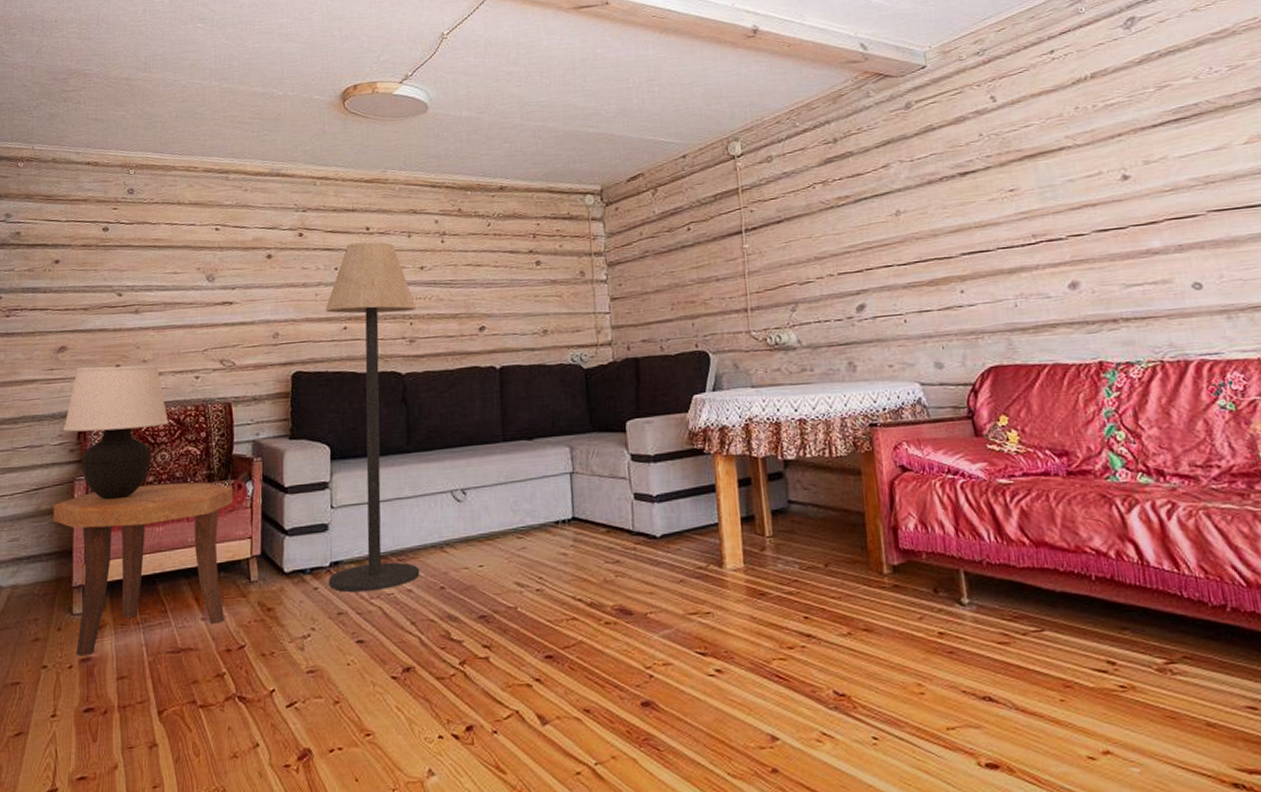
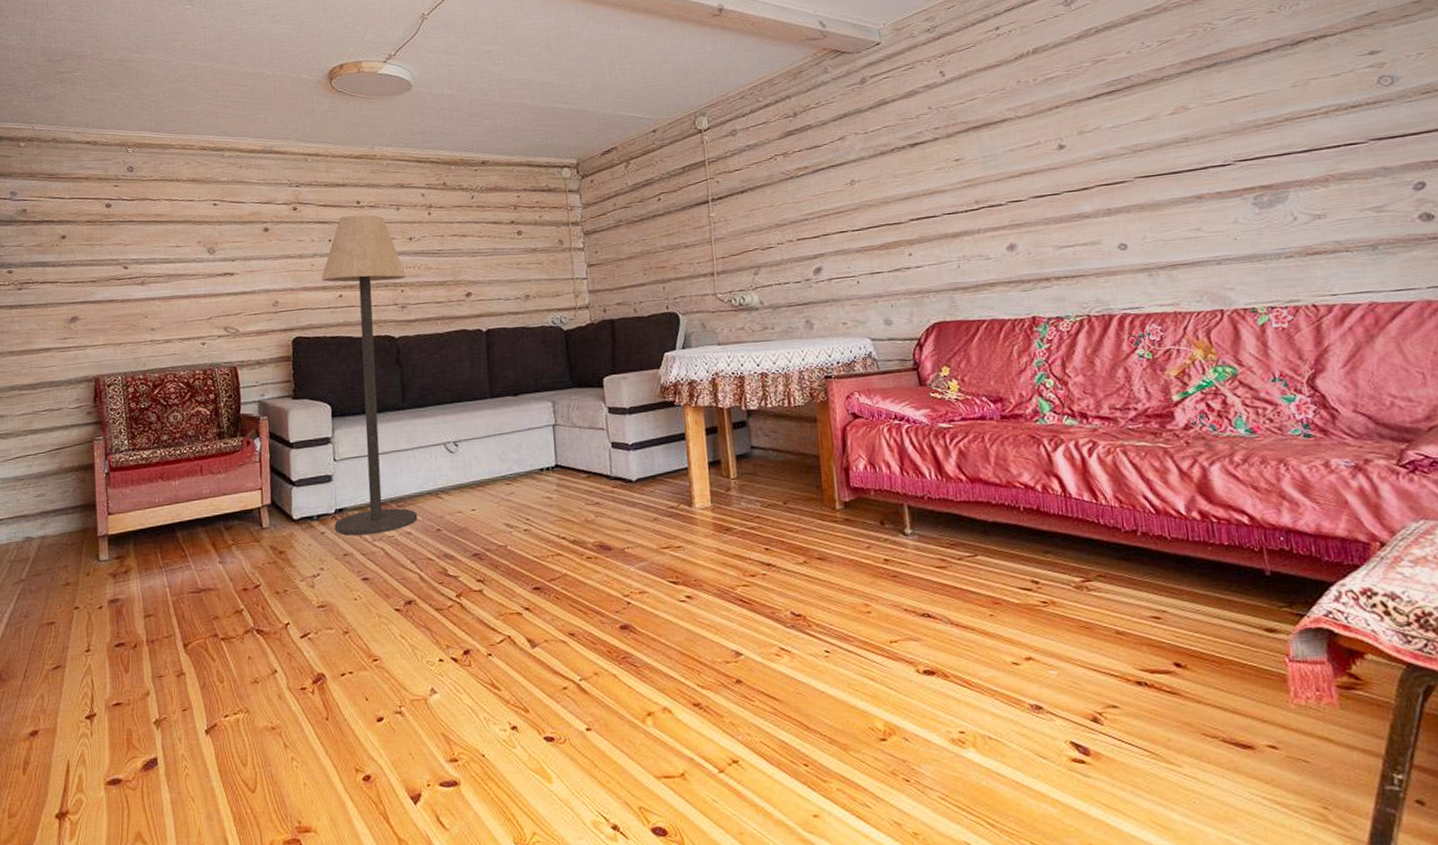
side table: present [53,482,234,656] -> none [75,439,243,598]
table lamp: present [62,364,169,500] -> none [79,333,179,458]

